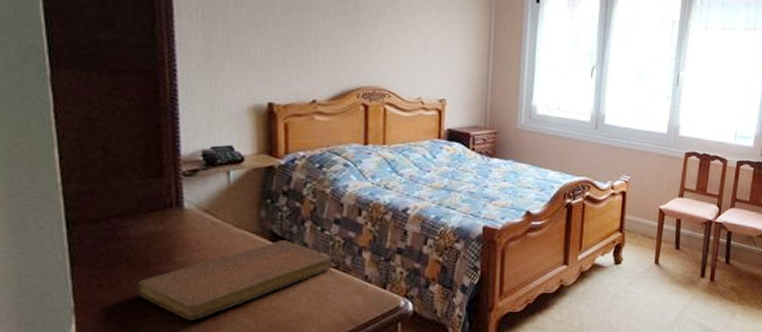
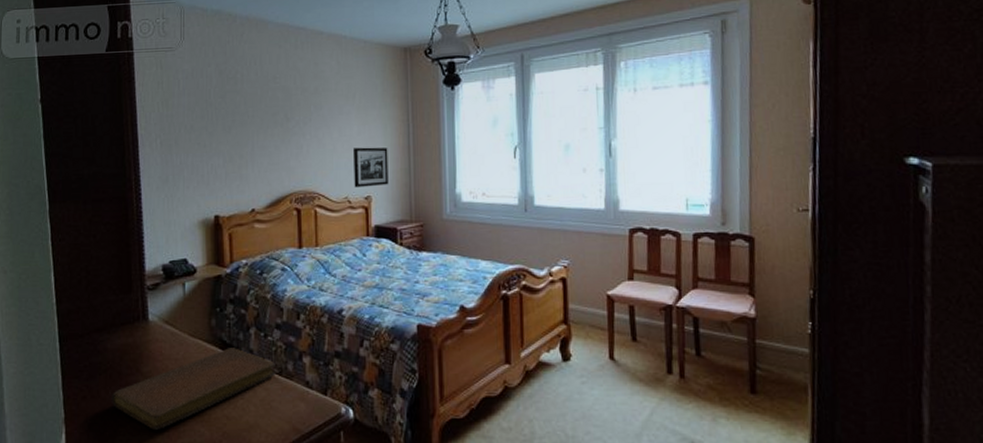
picture frame: none [428,48,467,90] -> present [352,147,389,188]

